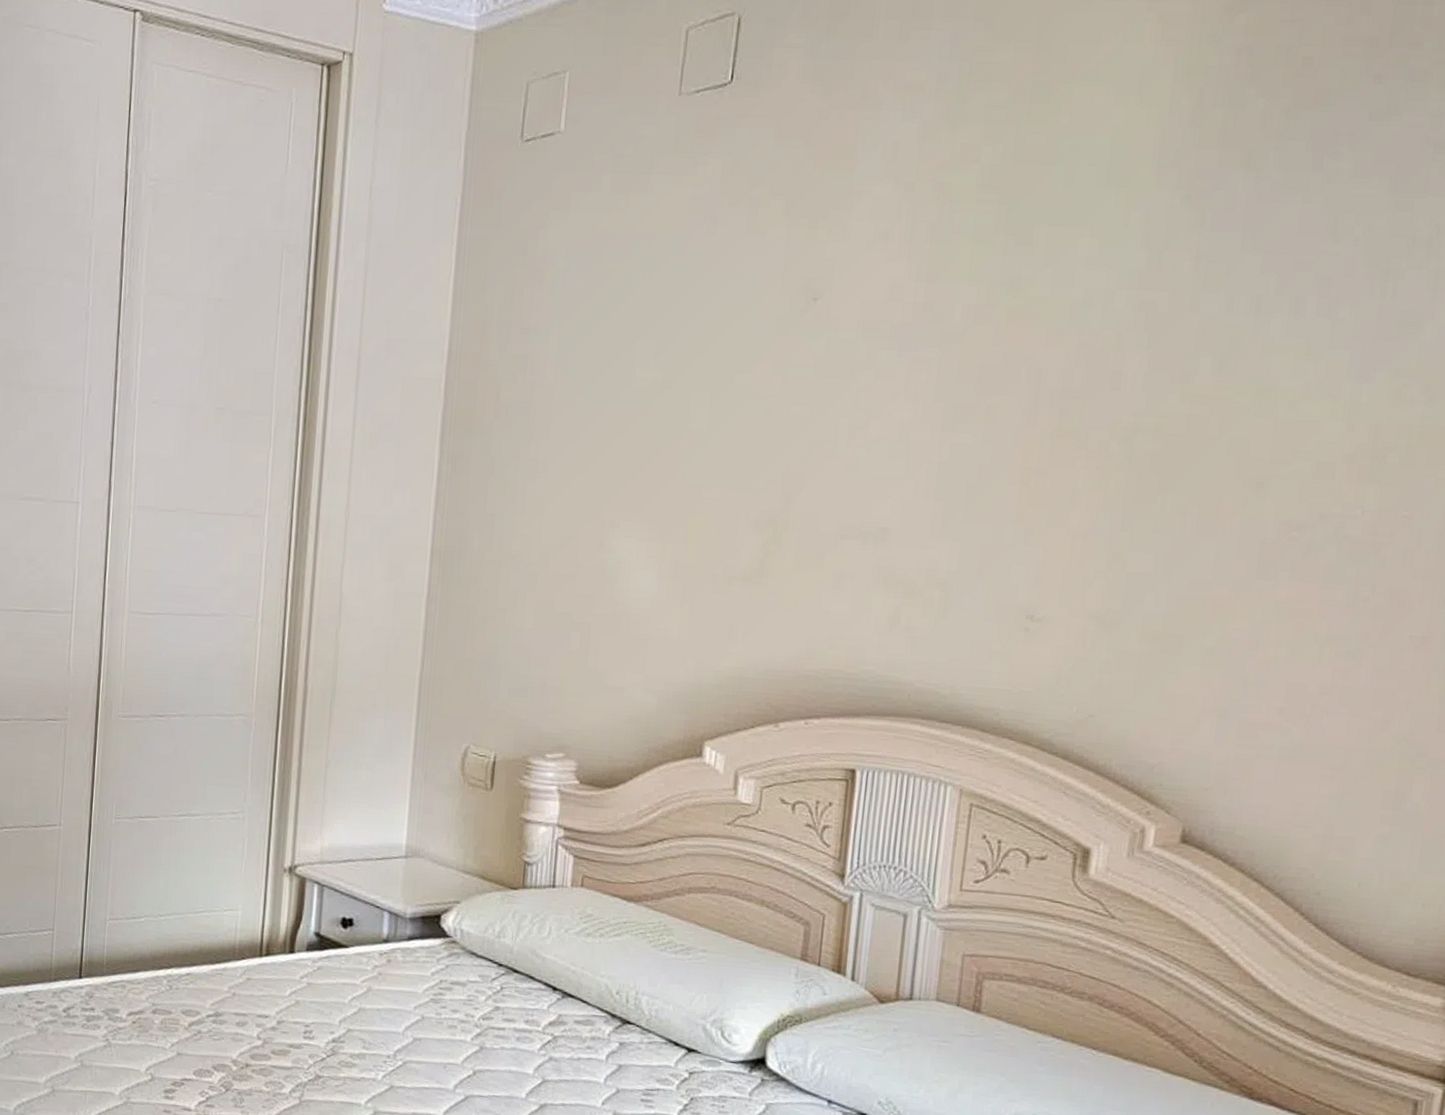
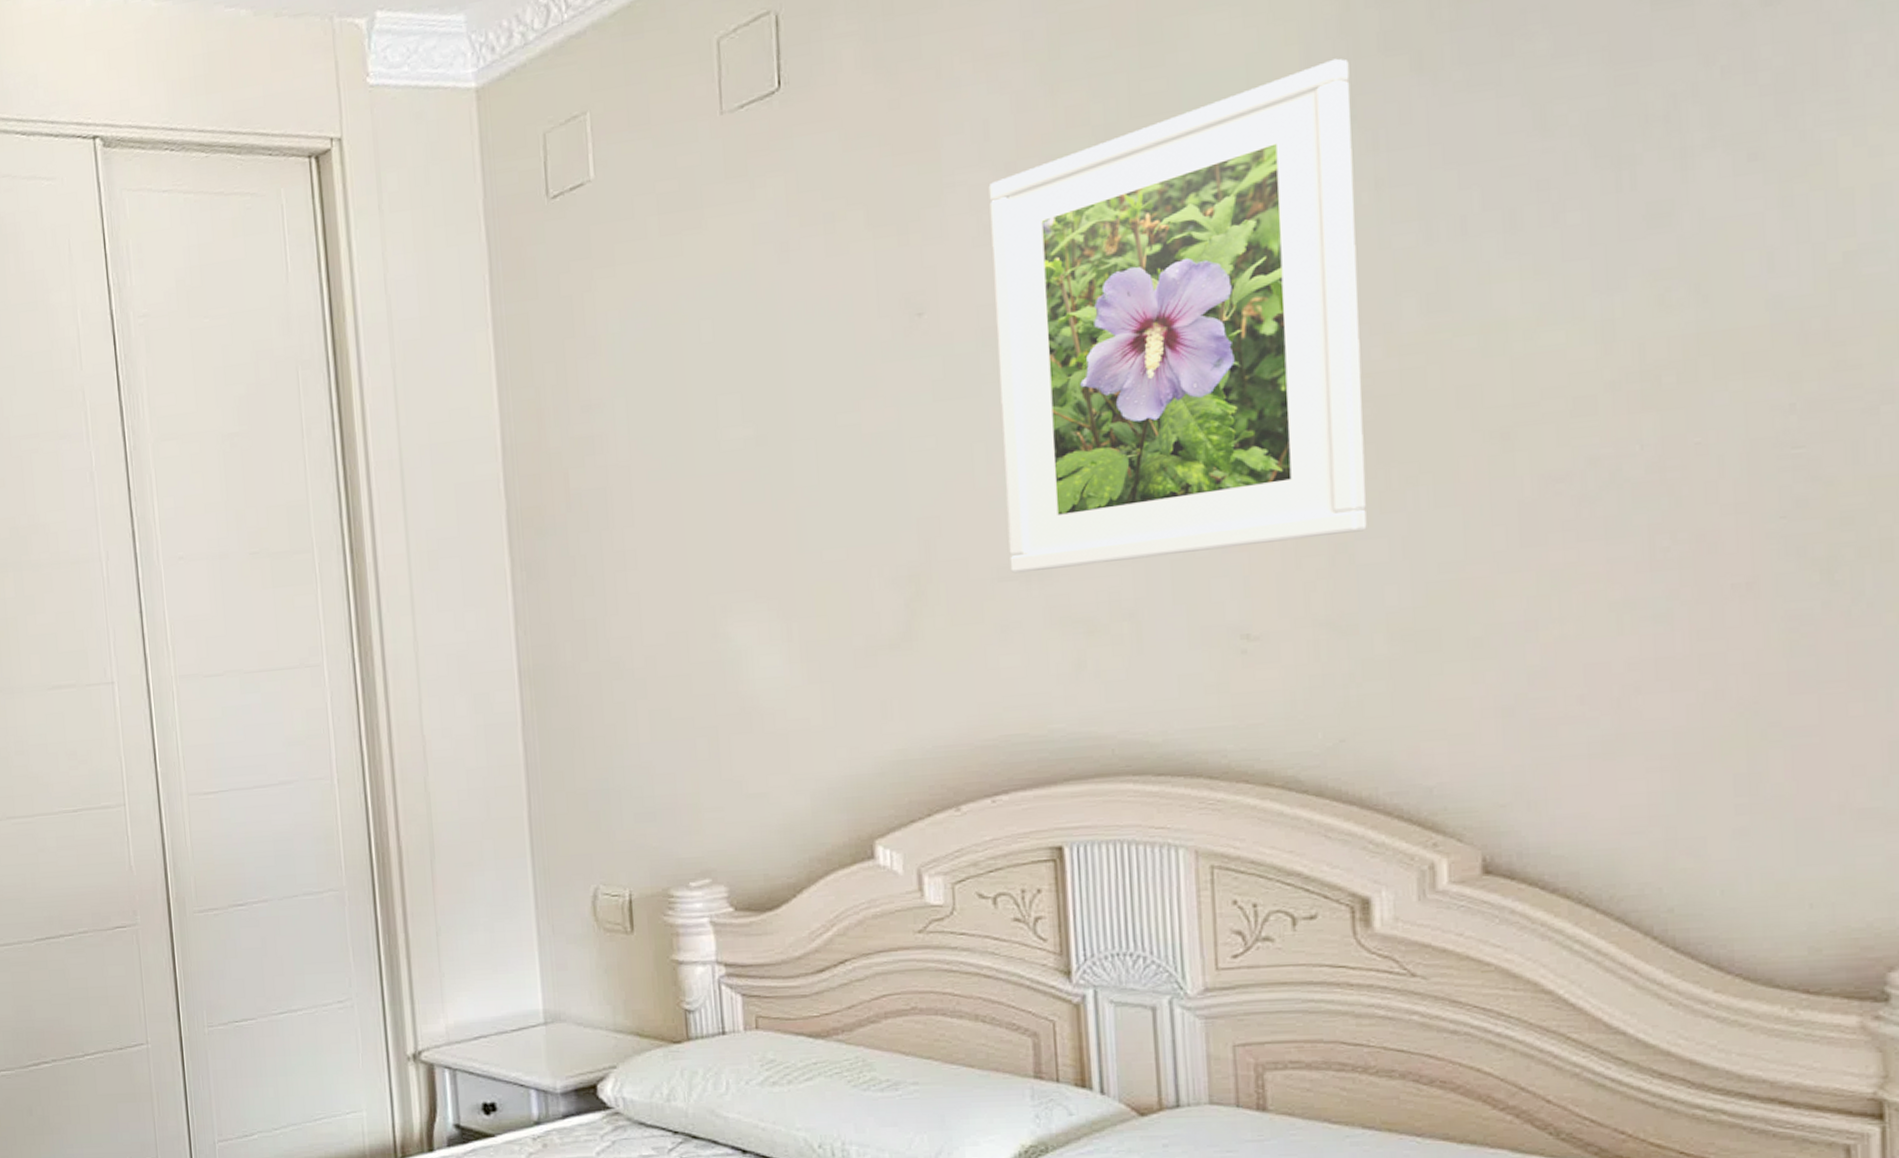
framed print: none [852,144,1193,545] -> present [988,58,1367,574]

